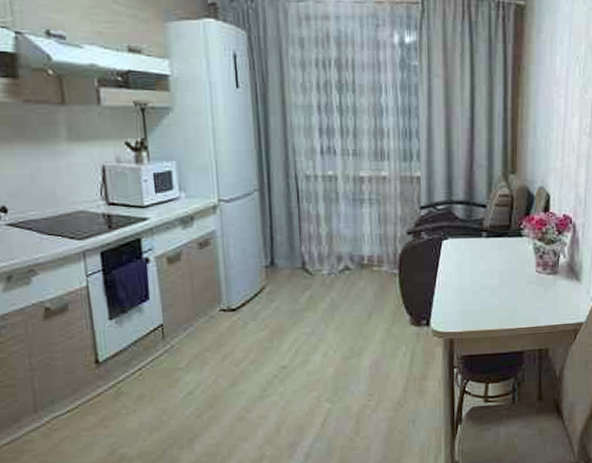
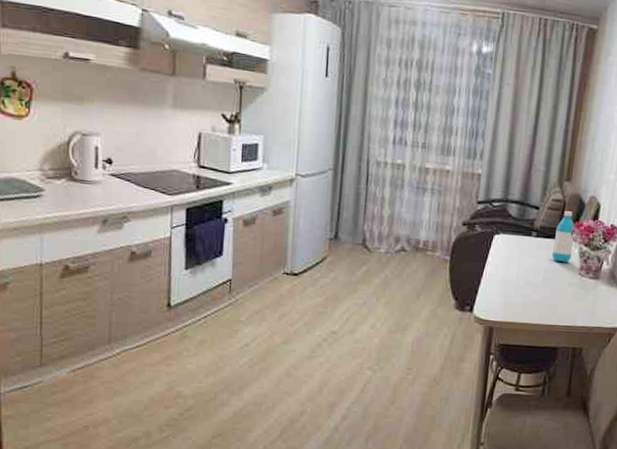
water bottle: none [506,206,526,261] -> present [552,211,575,263]

